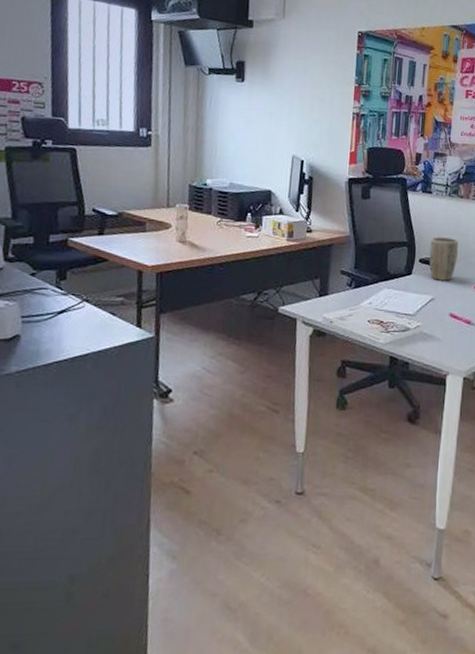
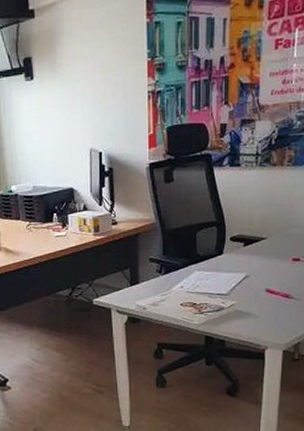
plant pot: present [429,237,458,281] -> none [241,211,272,257]

